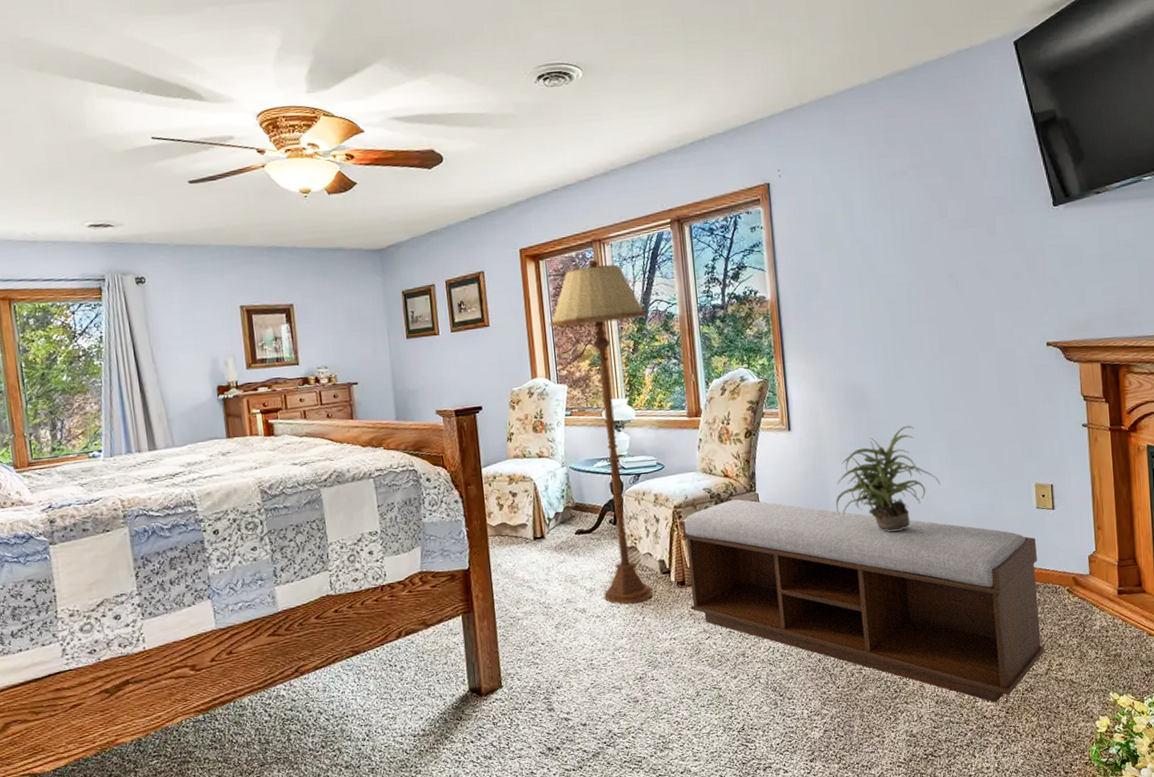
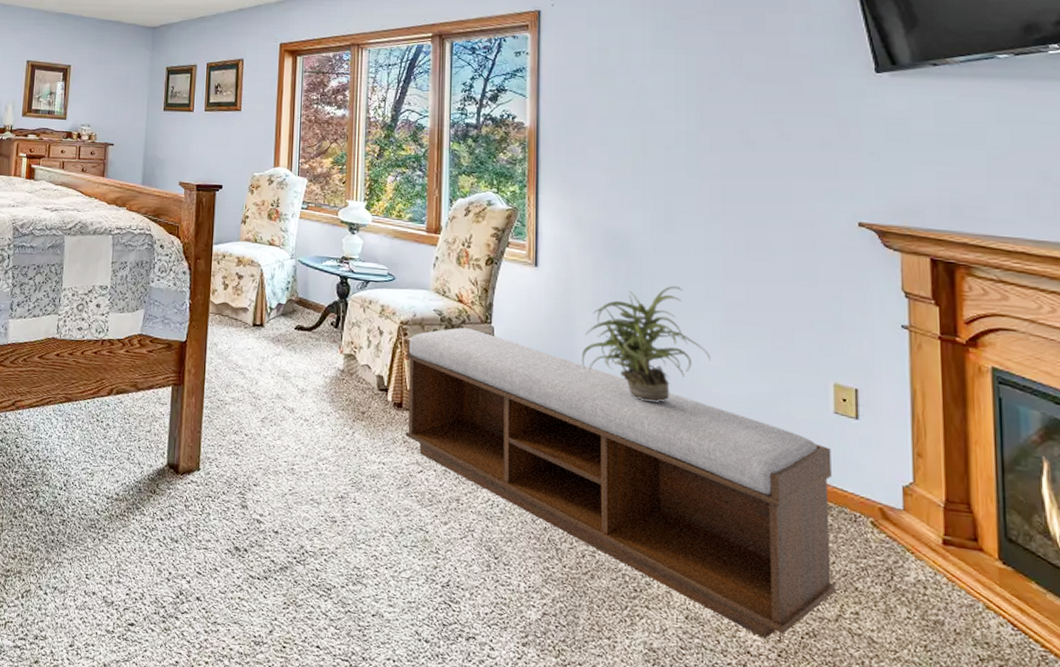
floor lamp: present [550,259,653,605] -> none [299,62,396,416]

